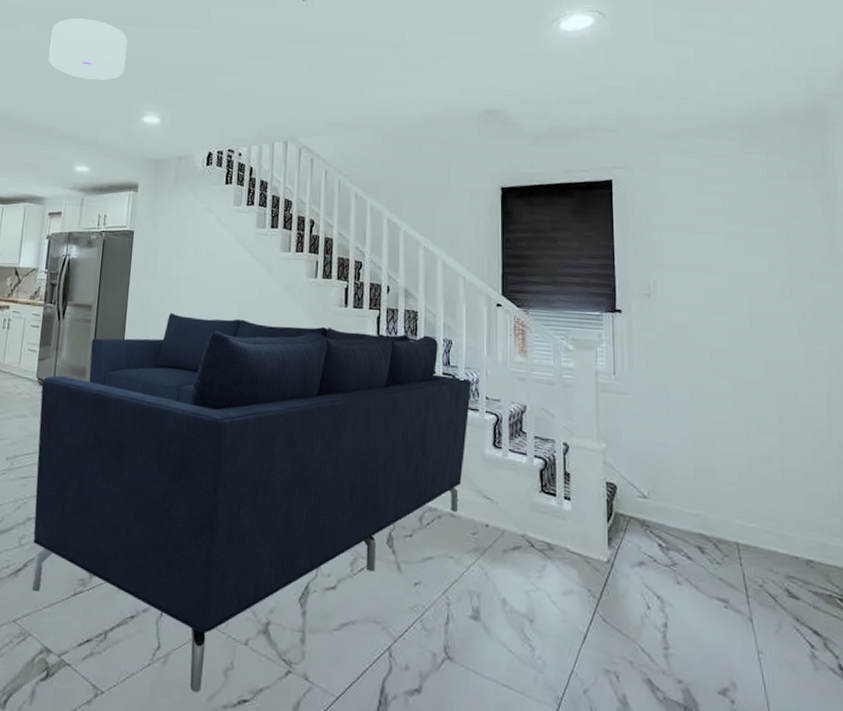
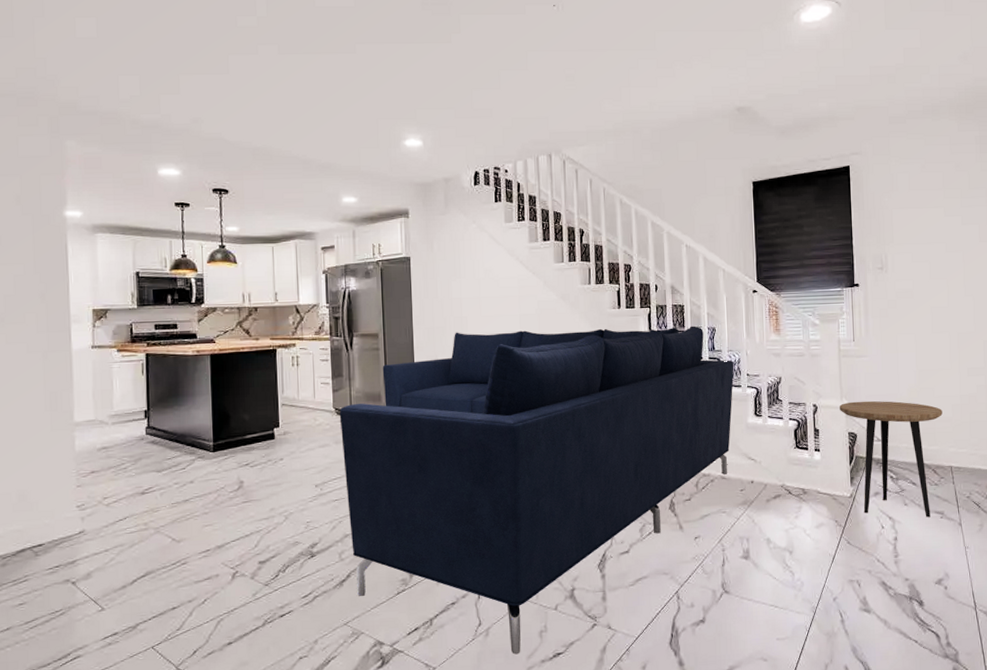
ceiling light: present [48,18,128,80] -> none [295,38,379,105]
side table: none [596,445,726,605] -> present [840,400,943,518]

